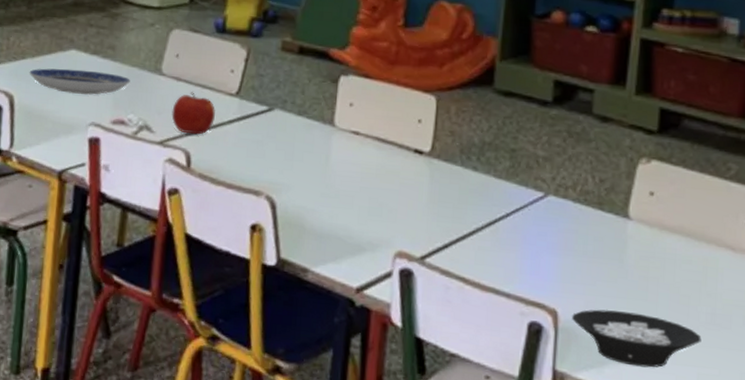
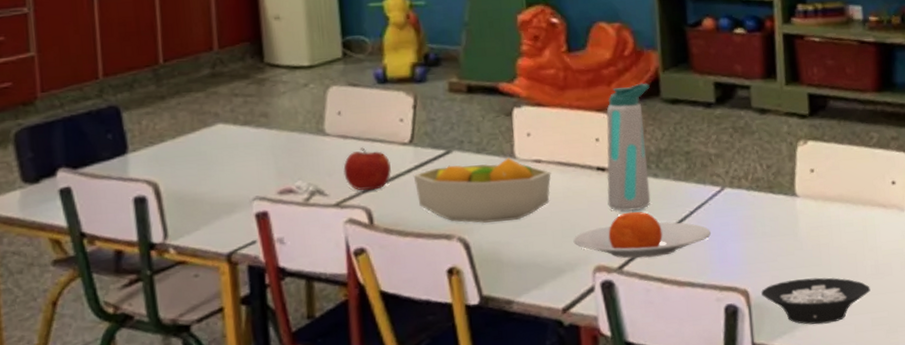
plate: present [29,68,130,95] -> none [172,142,292,171]
fruit bowl: none [234,122,367,189] -> present [413,158,552,224]
plate: none [378,202,525,255] -> present [573,211,711,259]
water bottle: none [420,69,484,203] -> present [606,82,651,212]

